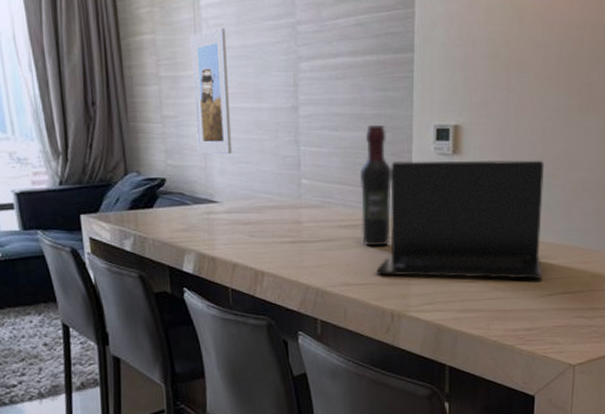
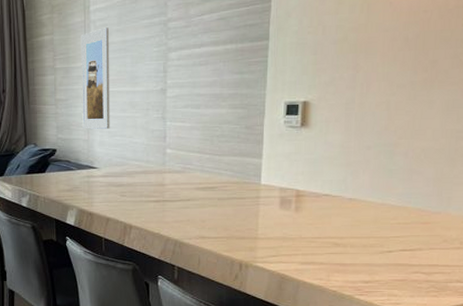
wine bottle: present [359,124,393,247] -> none [216,102,246,206]
laptop: present [376,159,545,279] -> none [228,131,388,237]

